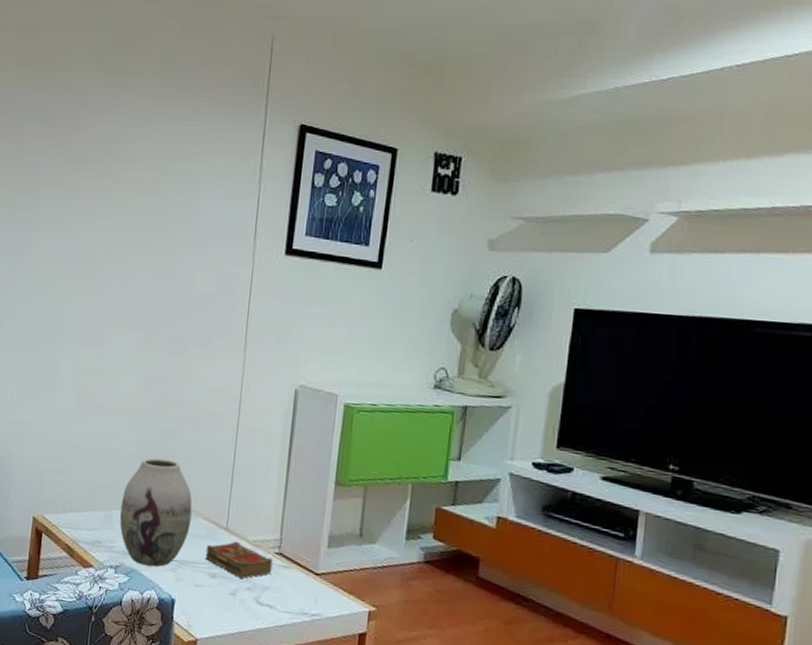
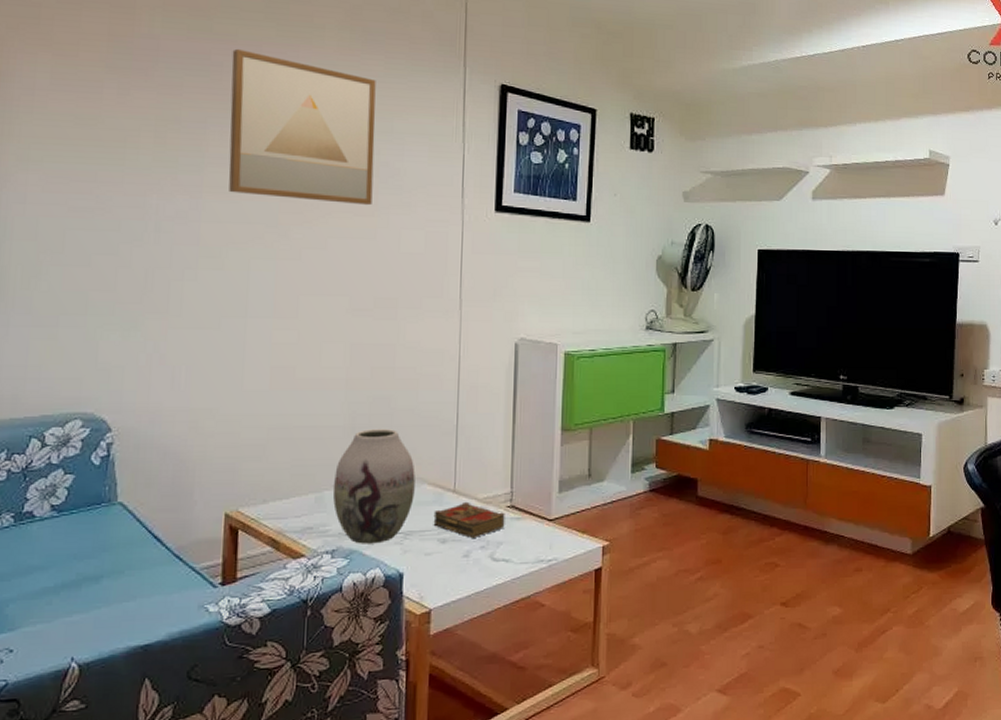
wall art: none [54,98,183,245] -> present [228,48,376,206]

